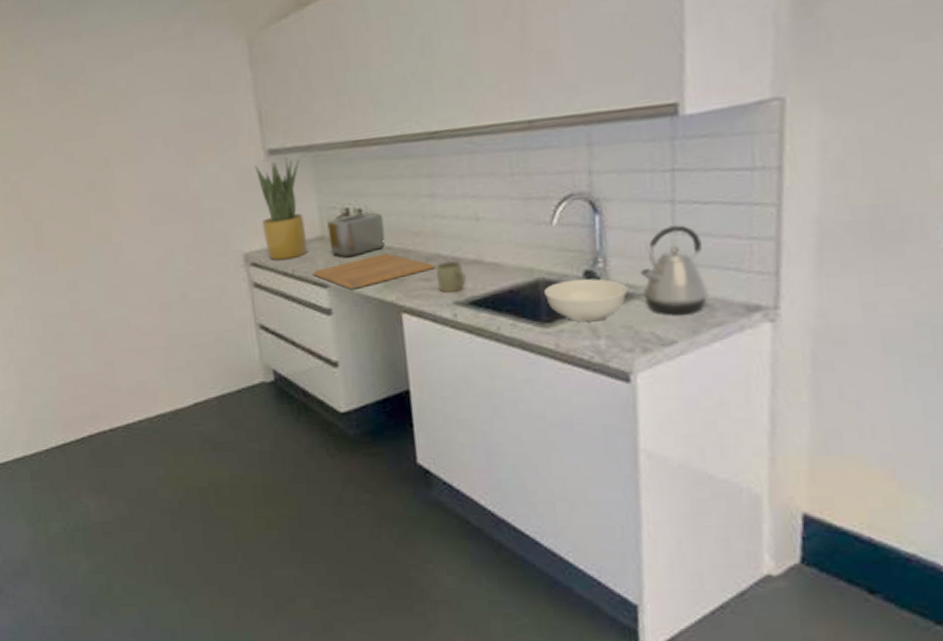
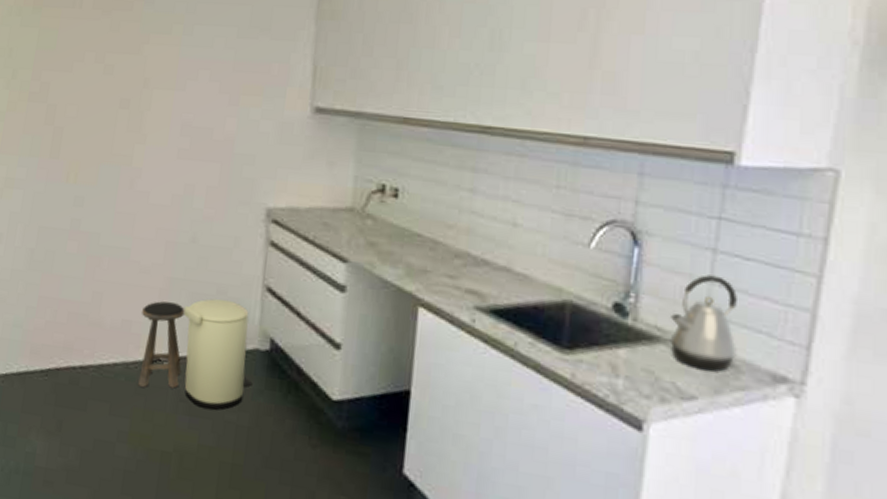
stool: none [152,357,200,437] -> present [138,301,185,389]
pedal bin: none [189,344,266,444] -> present [183,299,253,410]
planter: present [254,158,307,261] -> none [291,119,346,225]
chopping board: present [312,253,436,291] -> none [333,239,464,272]
toaster: present [327,212,384,258] -> none [358,192,416,237]
mug: present [436,260,466,293] -> none [461,262,492,298]
bowl: present [543,278,628,323] -> none [568,308,655,359]

